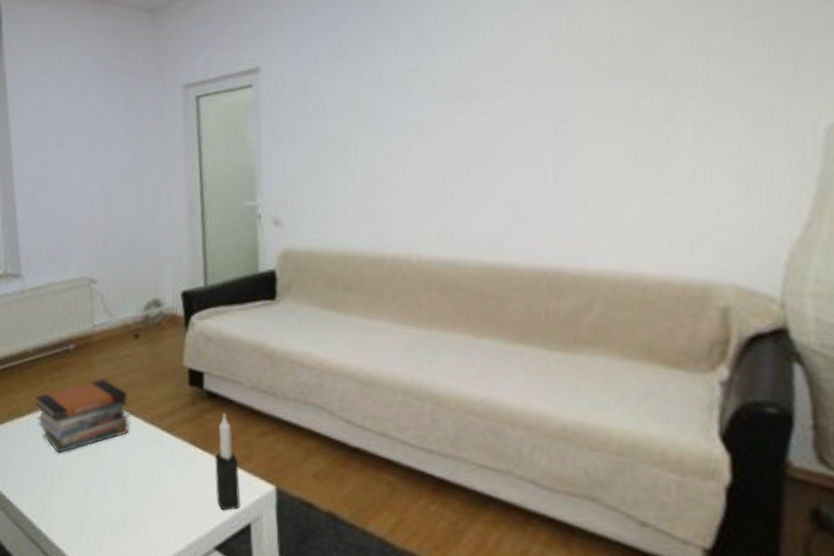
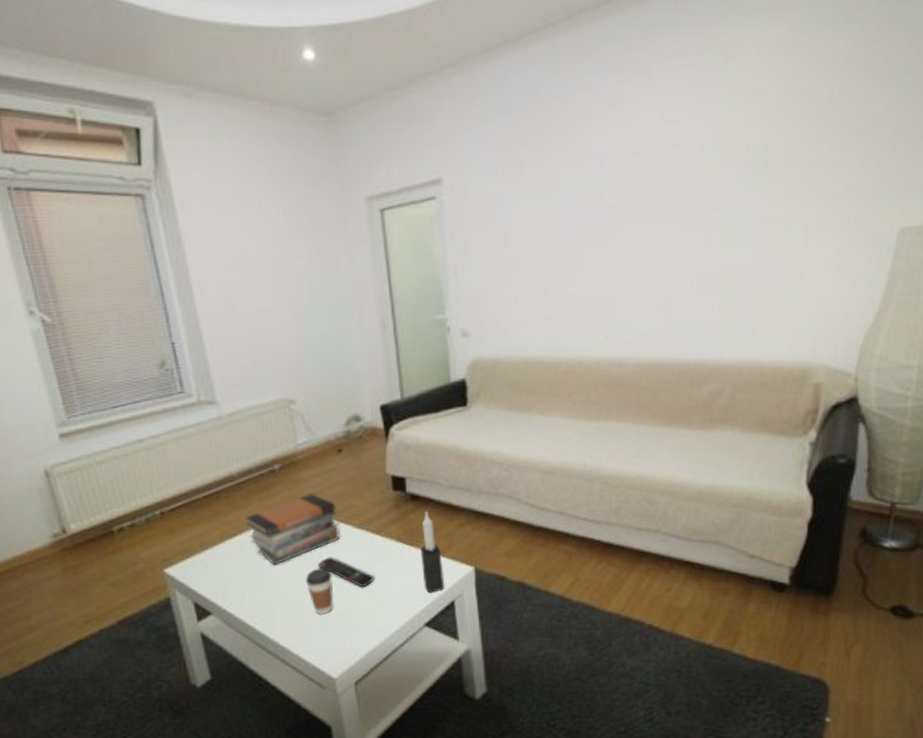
coffee cup: none [88,462,118,517] -> present [305,568,334,614]
remote control: none [102,451,162,492] -> present [317,557,374,588]

